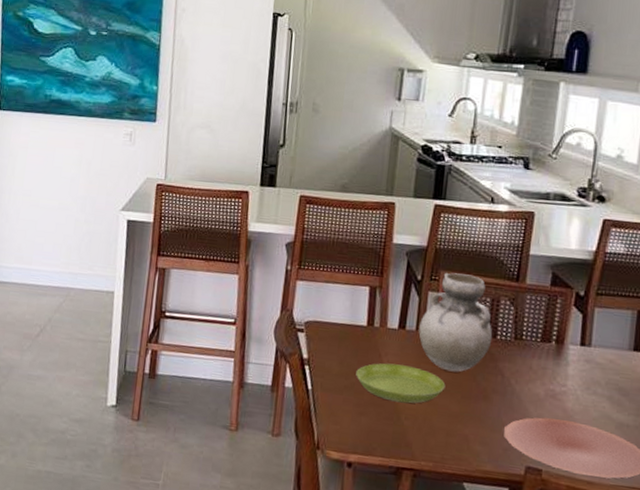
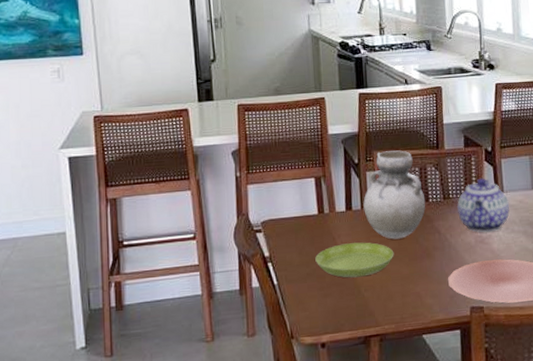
teapot: none [528,324,596,389] -> present [456,178,510,233]

